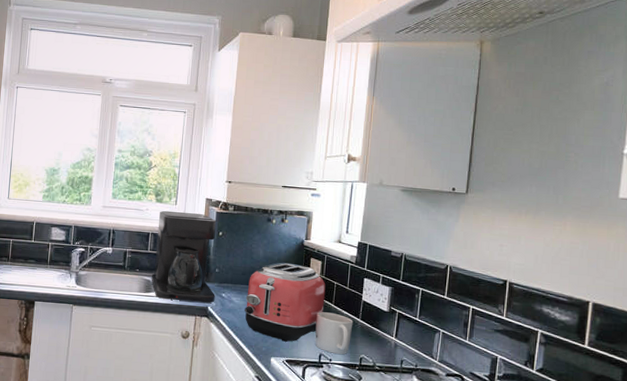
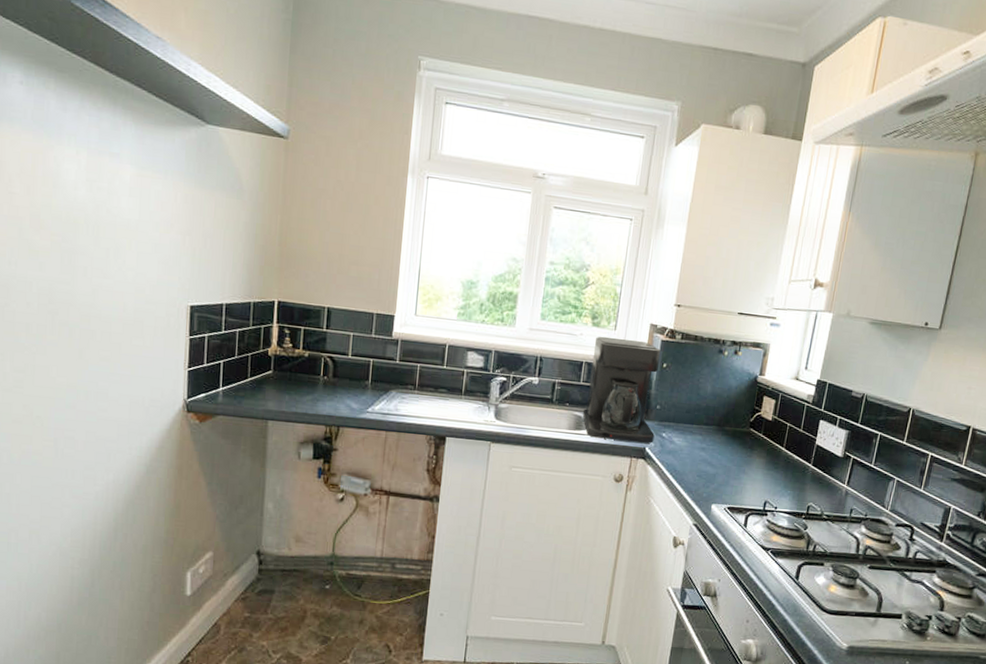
toaster: present [244,262,326,342] -> none [686,400,778,488]
mug: present [315,312,353,355] -> none [760,455,804,503]

